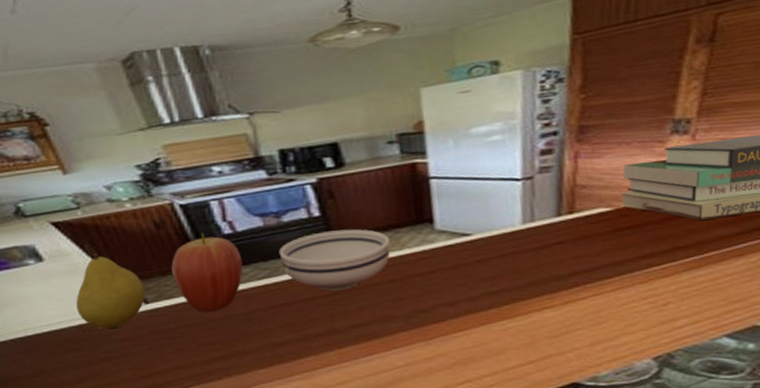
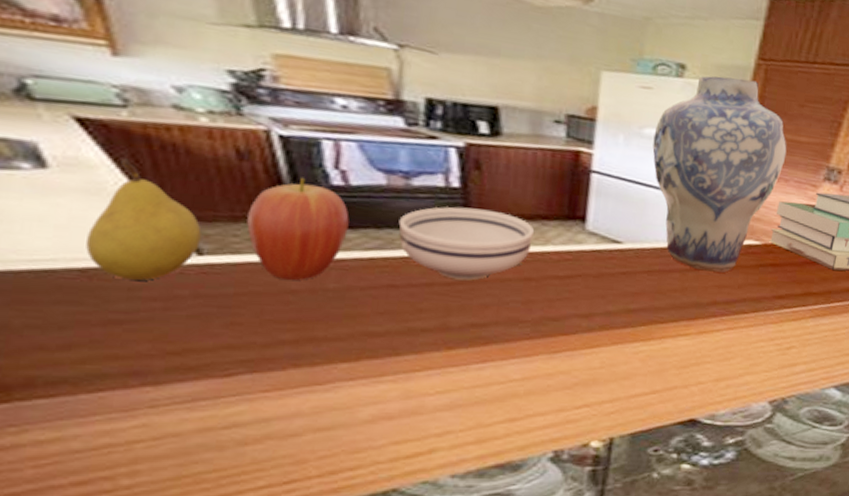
vase: none [481,56,624,246] -> present [652,76,788,273]

